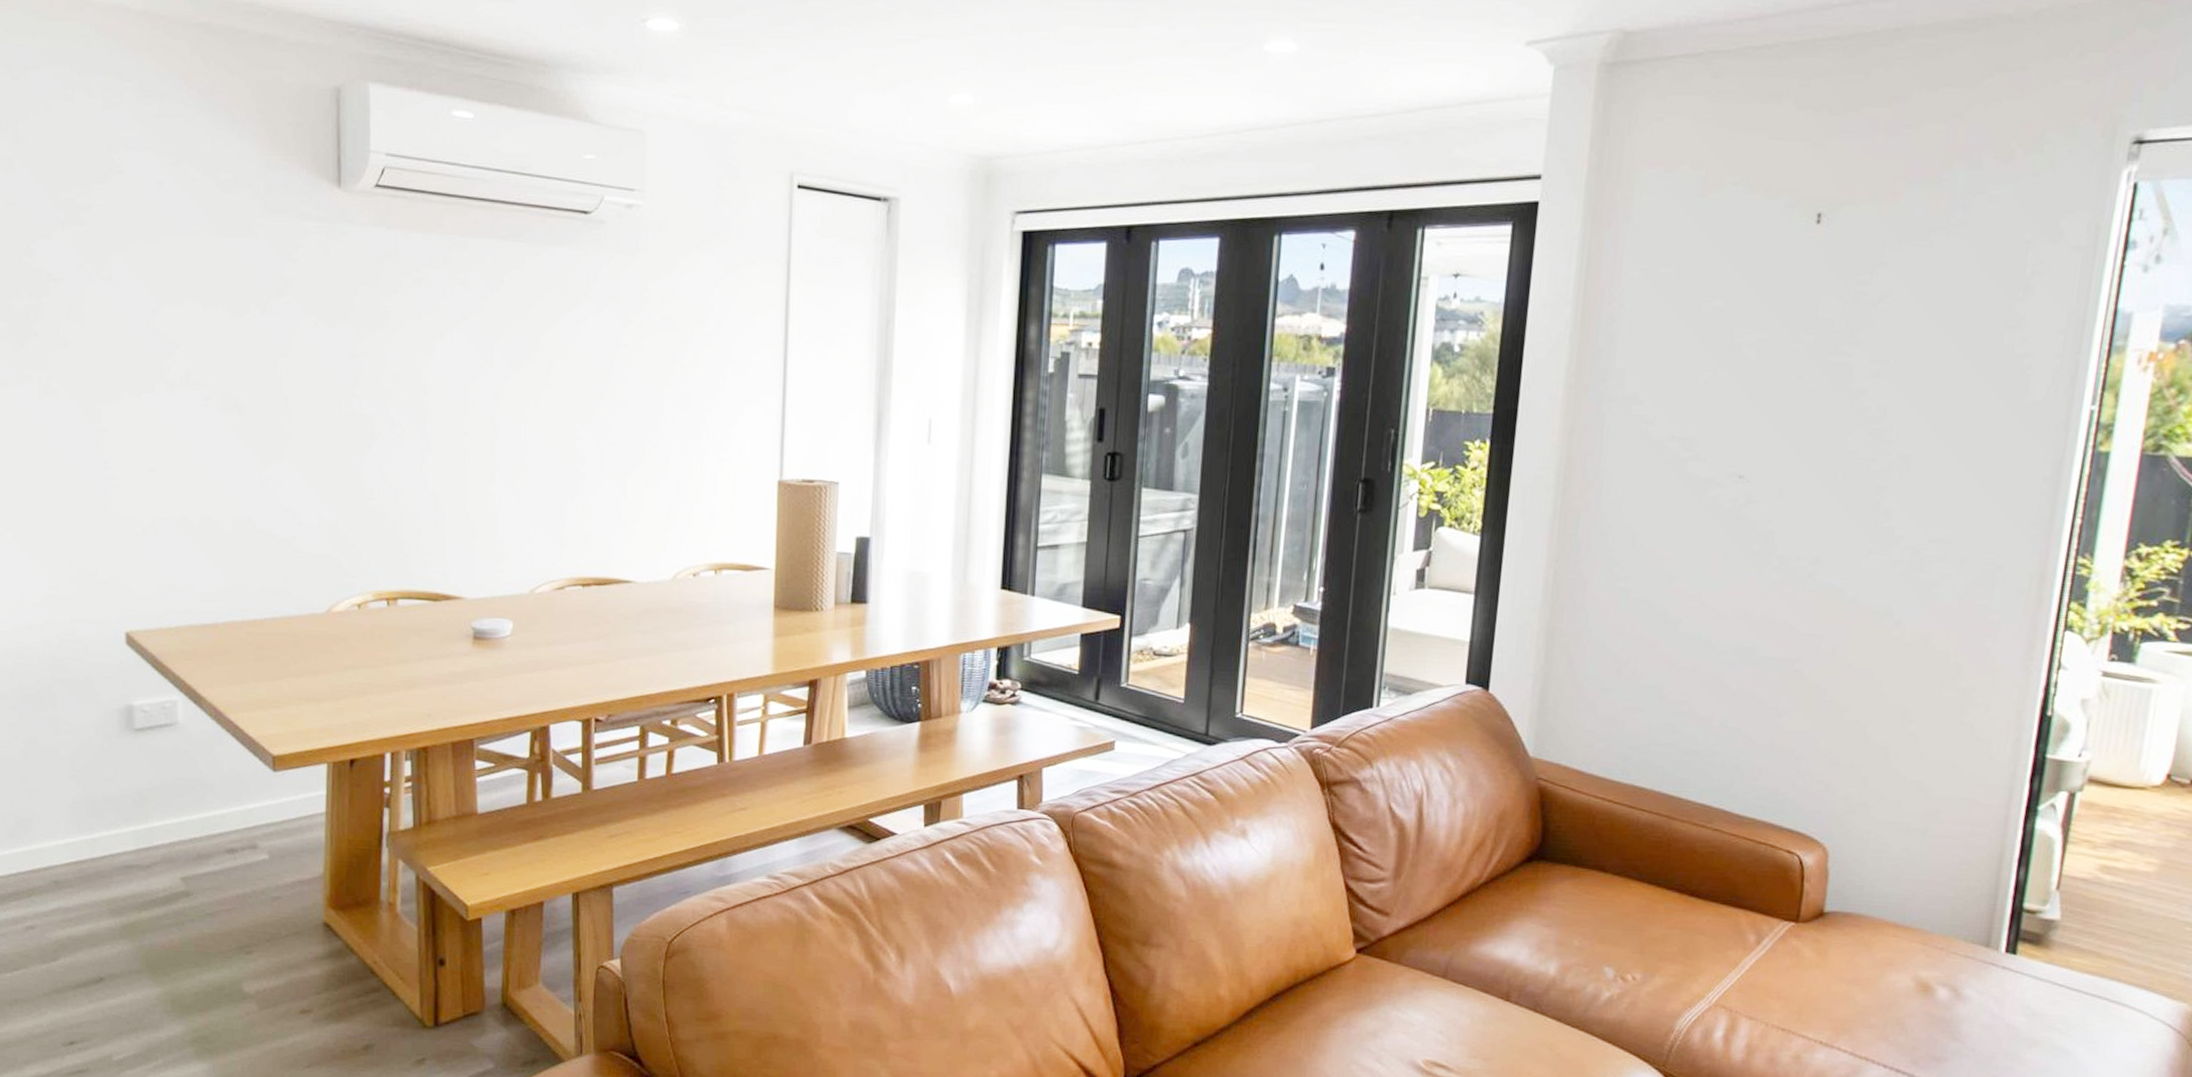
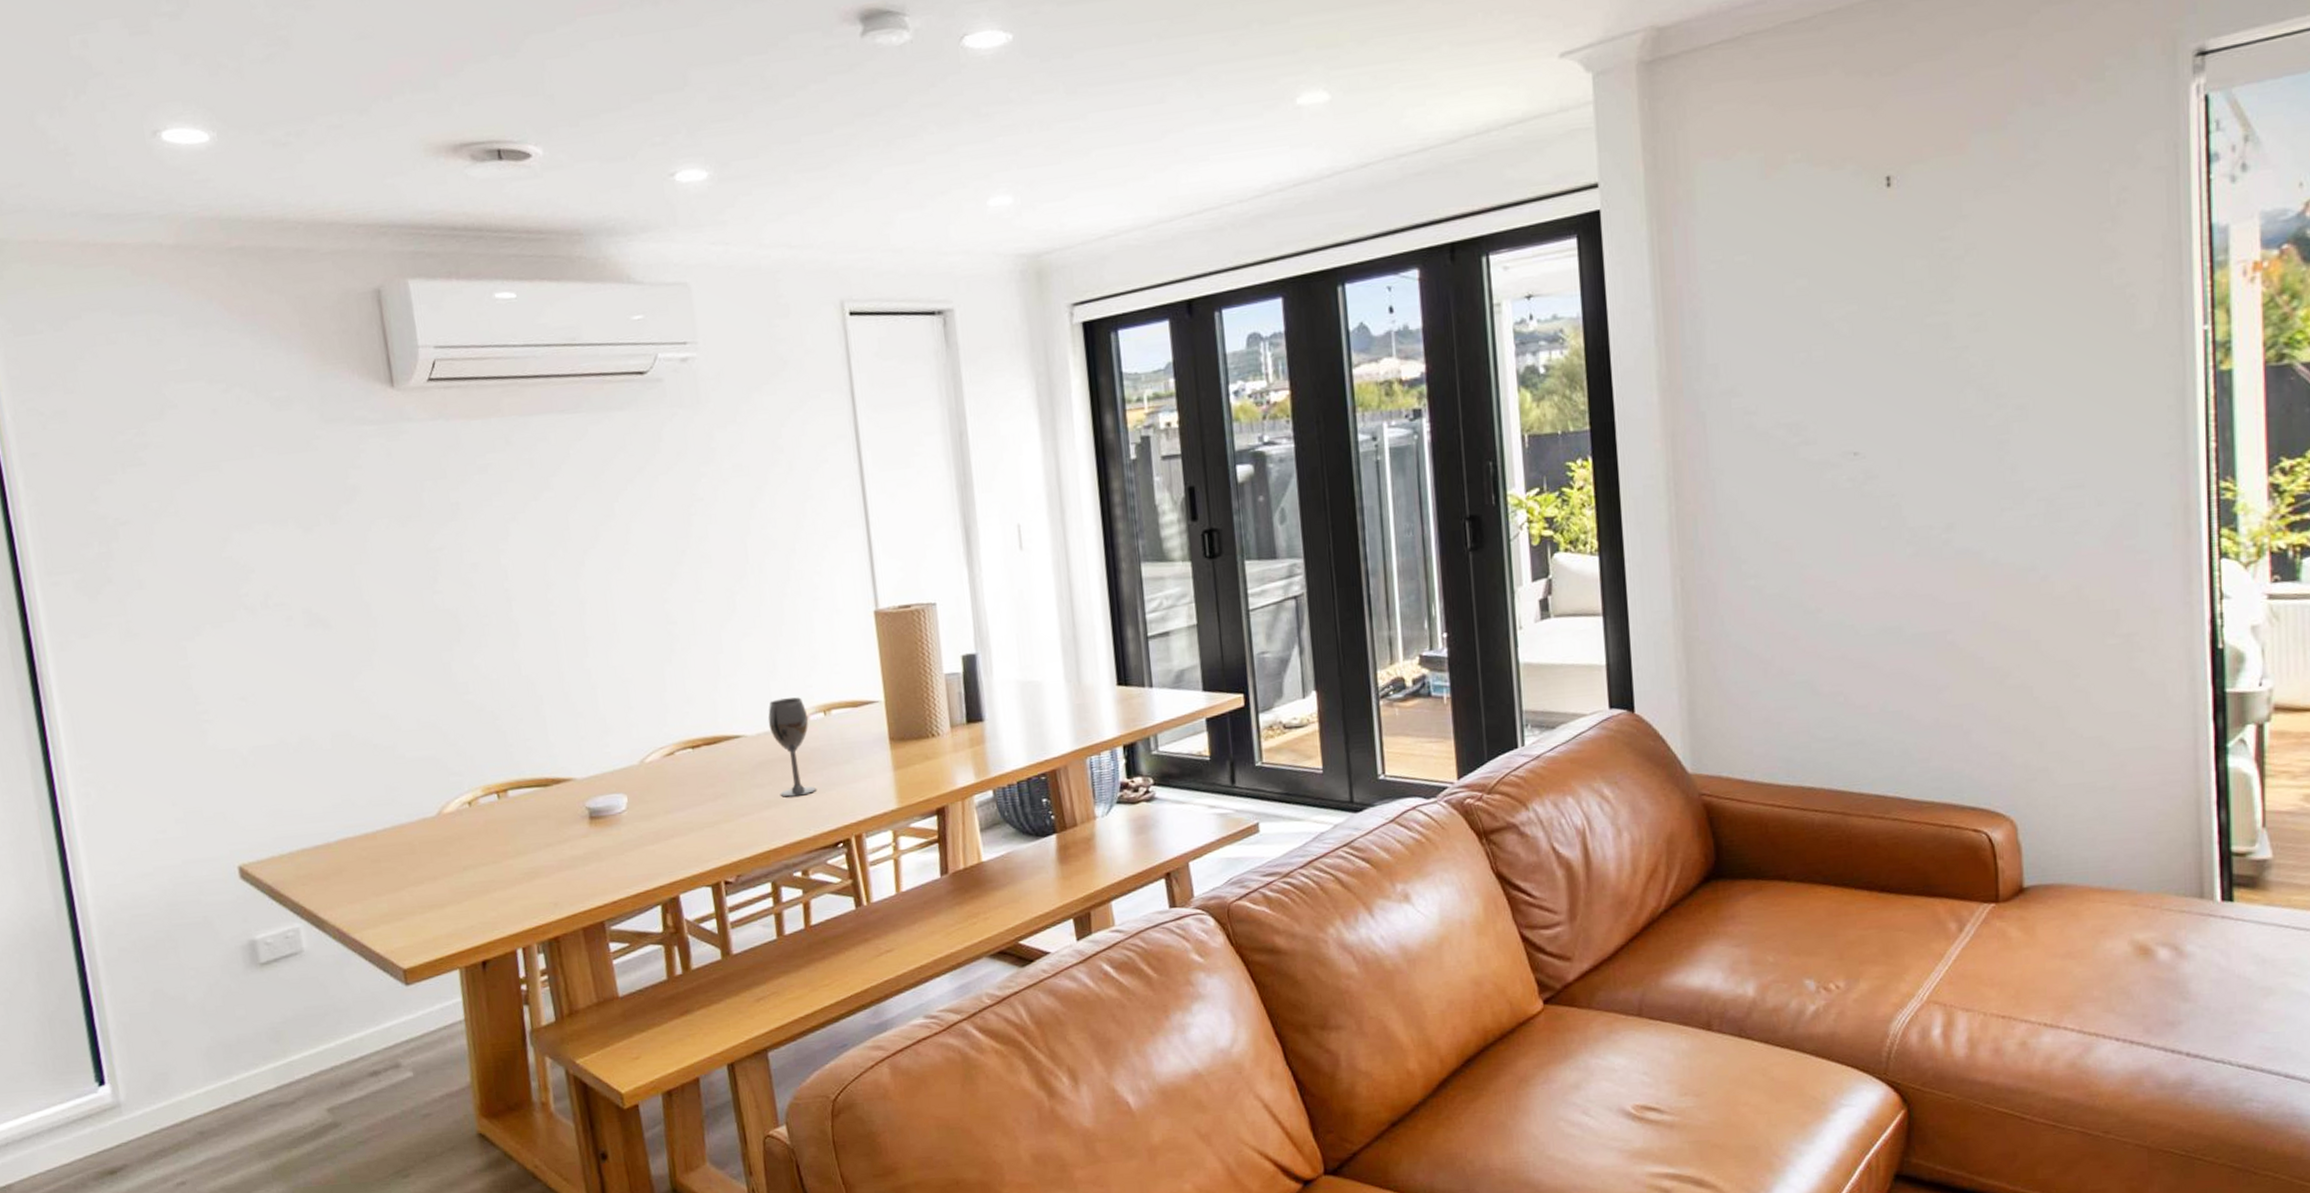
wine glass: none [659,551,699,648] -> present [767,697,816,797]

